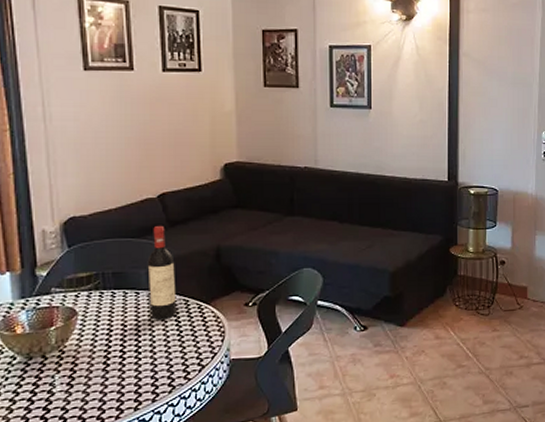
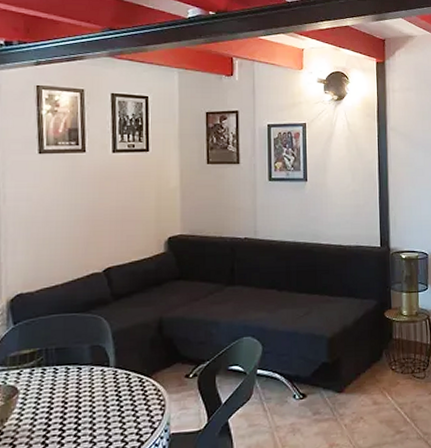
wine bottle: present [147,226,177,320] -> none [90,300,118,396]

